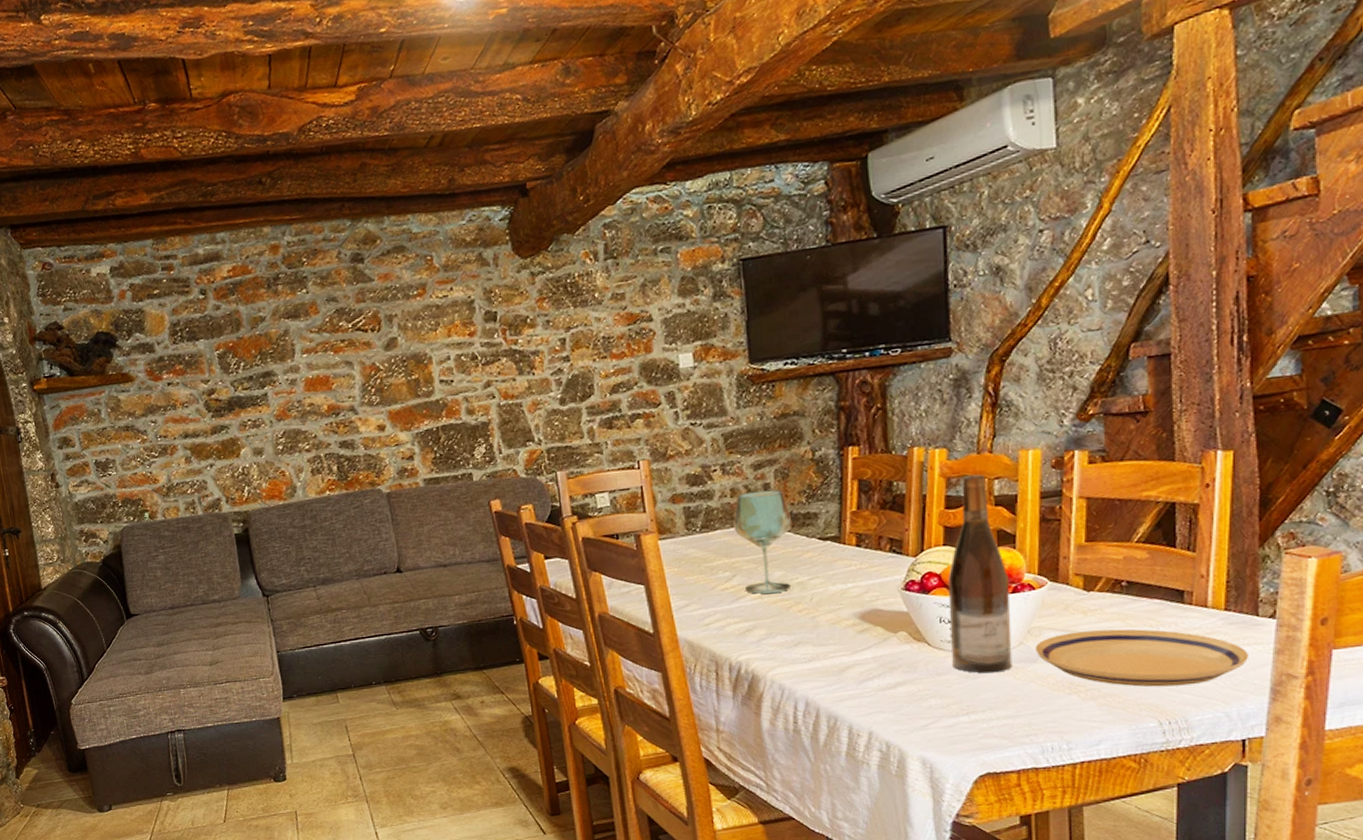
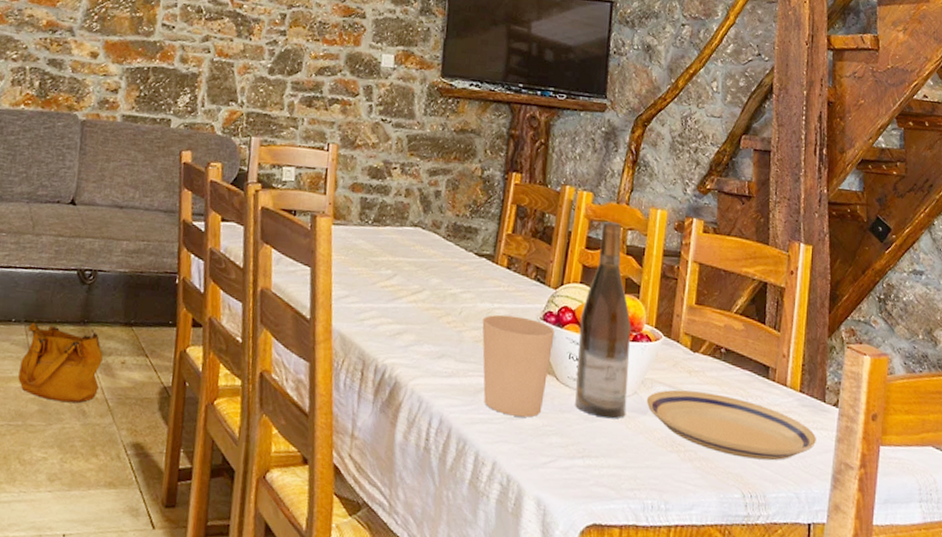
handbag: none [388,678,466,744] -> present [18,323,103,404]
wine glass: present [733,490,793,594] -> none [402,195,455,300]
dixie cup: none [837,591,920,687] -> present [482,314,555,418]

